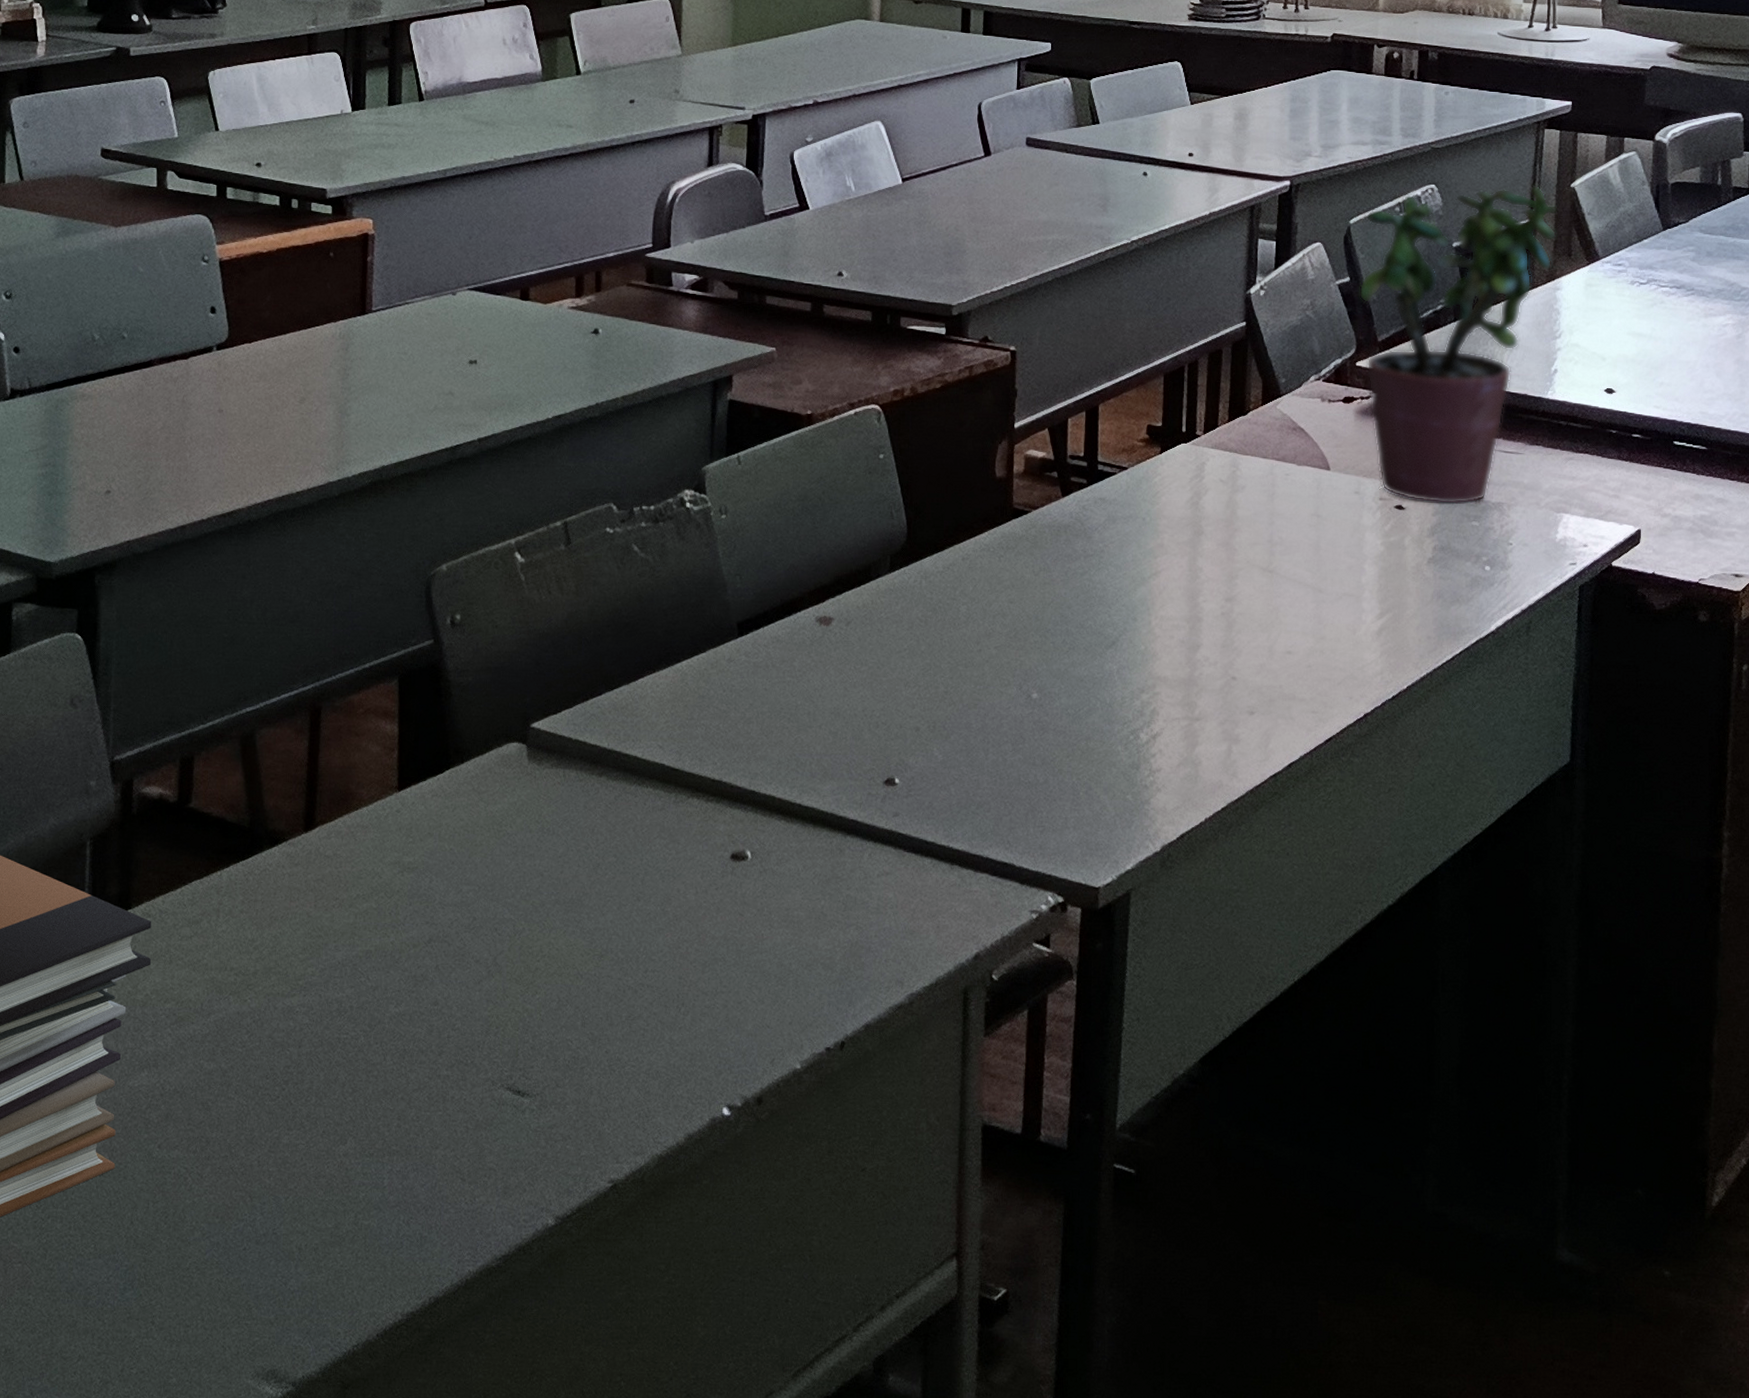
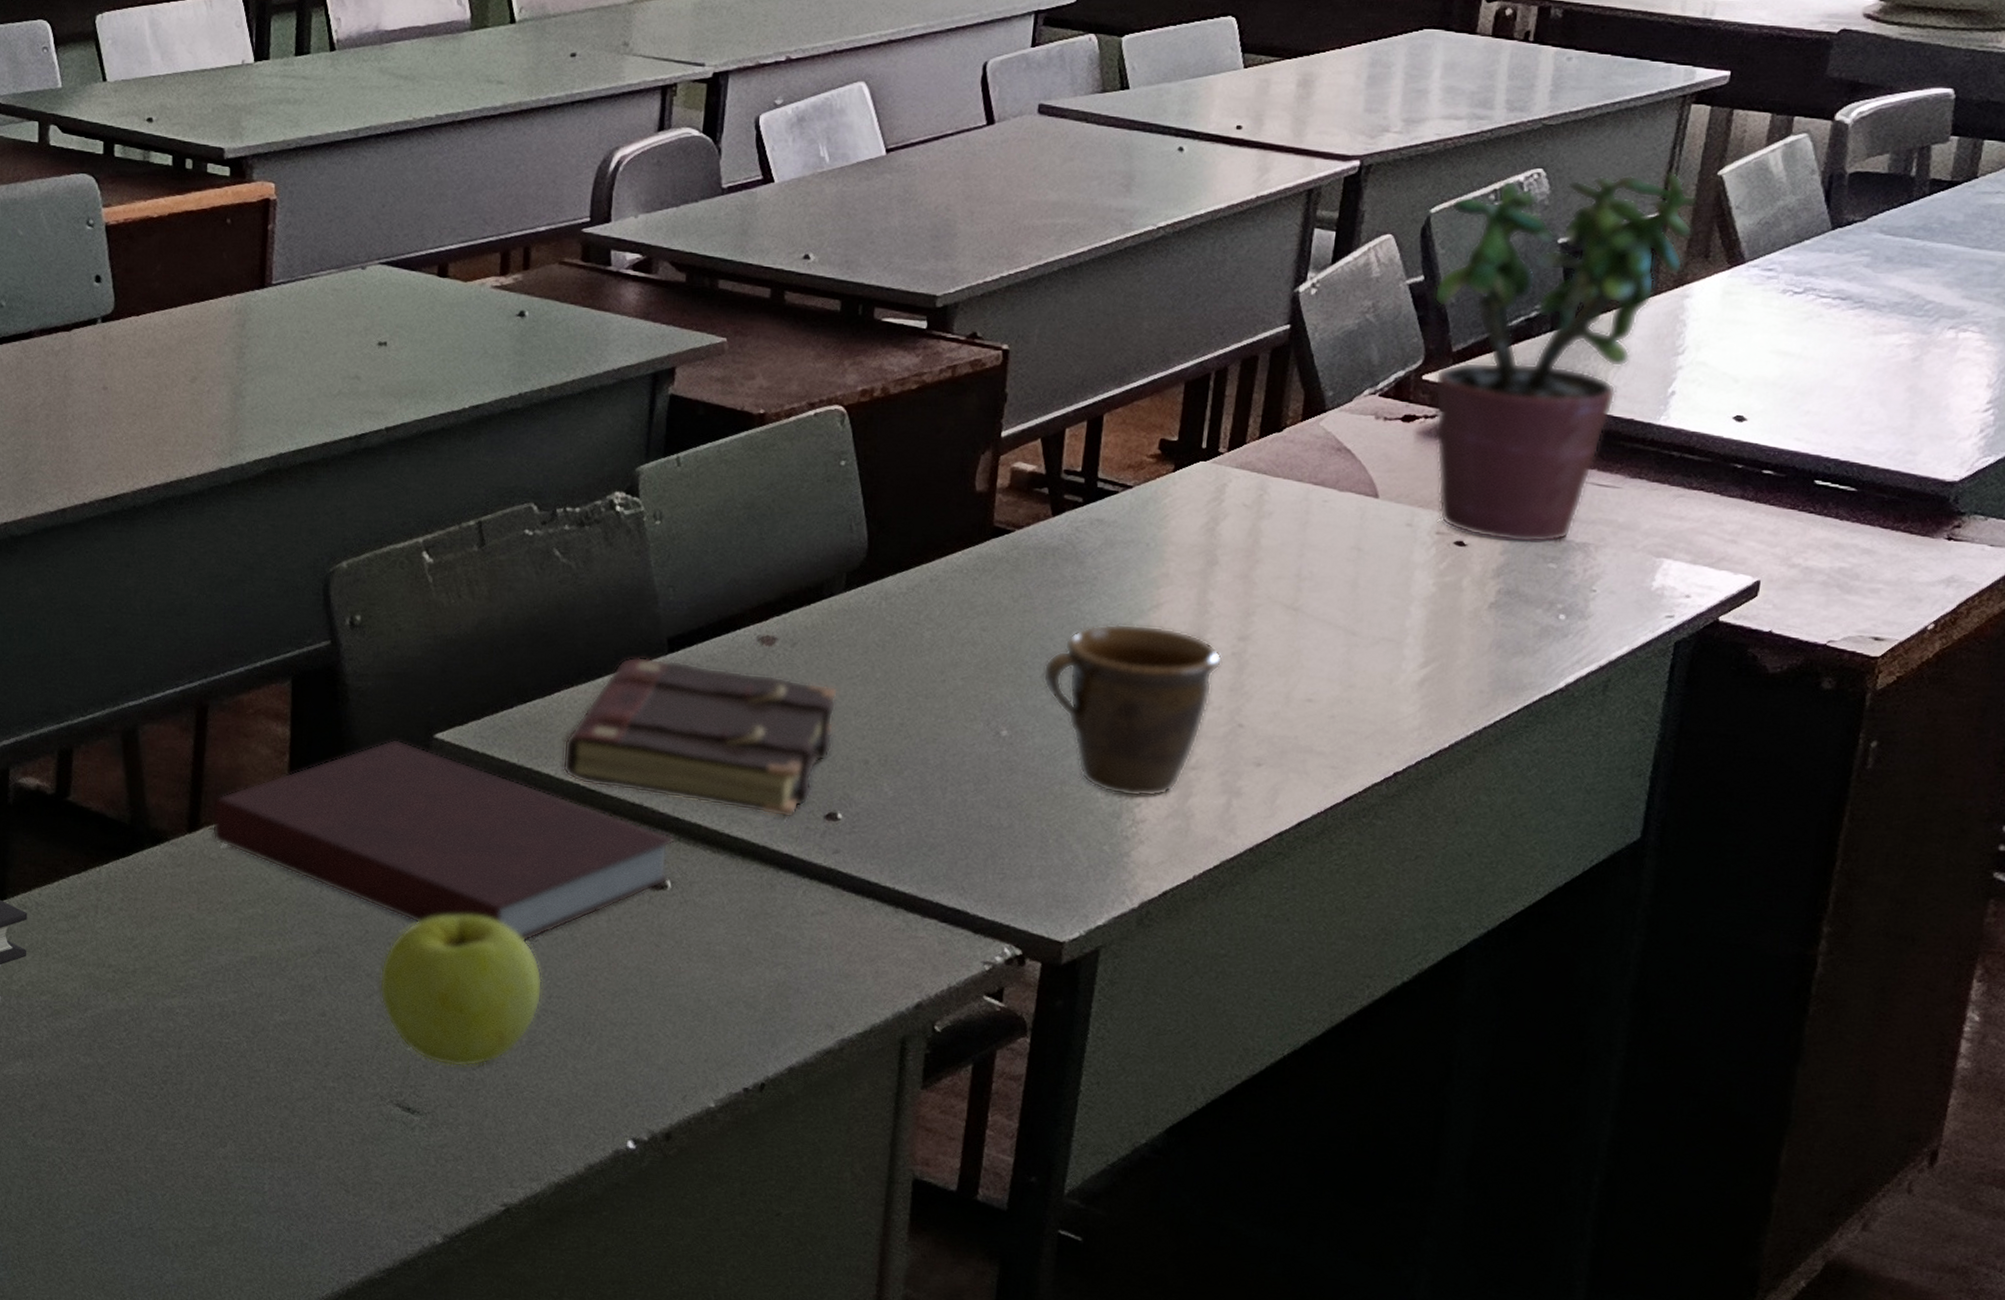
notebook: none [327,730,753,919] -> present [211,738,675,942]
apple: none [487,896,639,1047] -> present [379,914,543,1067]
book: none [648,641,890,785] -> present [562,656,839,818]
mug: none [1064,591,1214,749] -> present [1042,623,1223,797]

